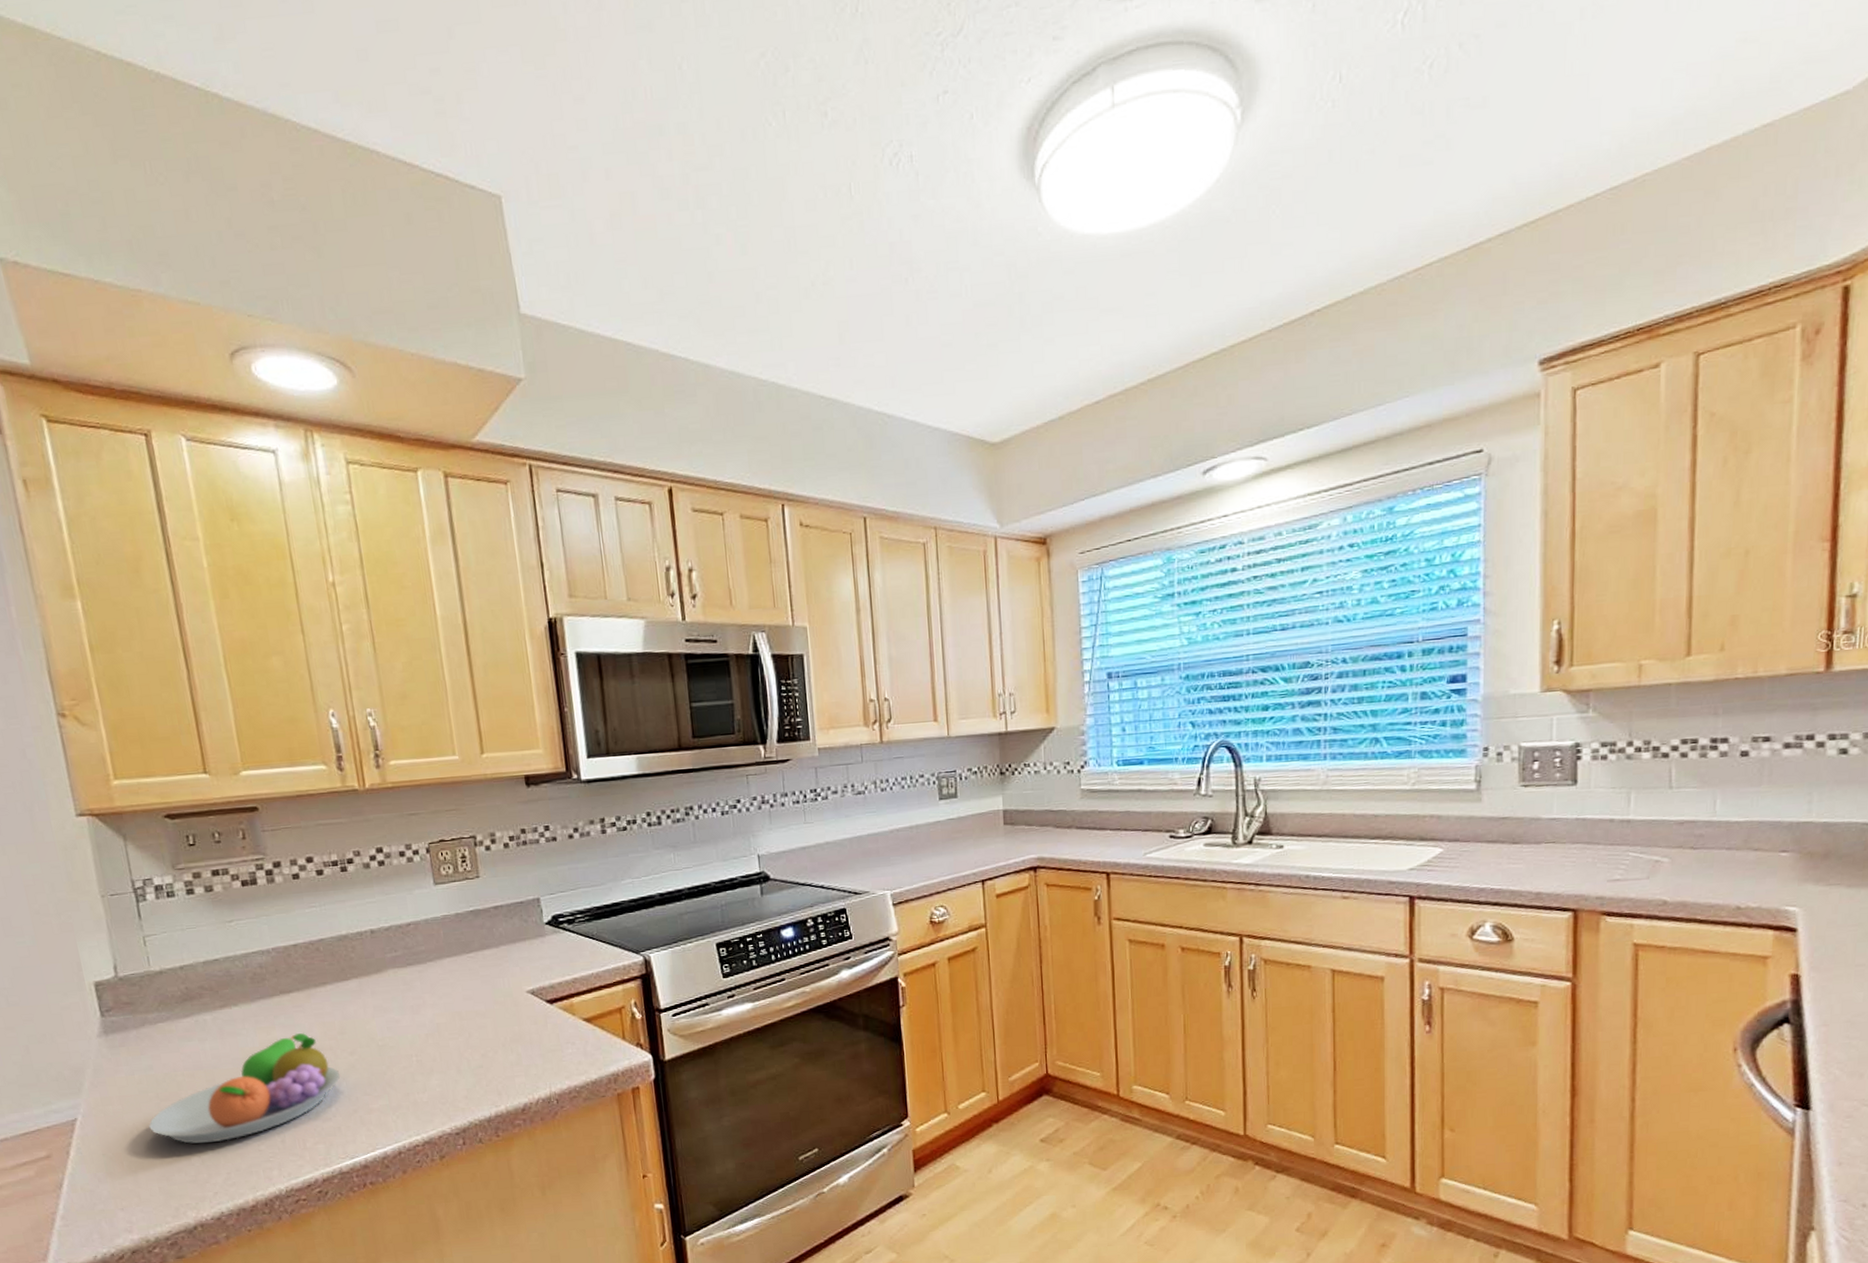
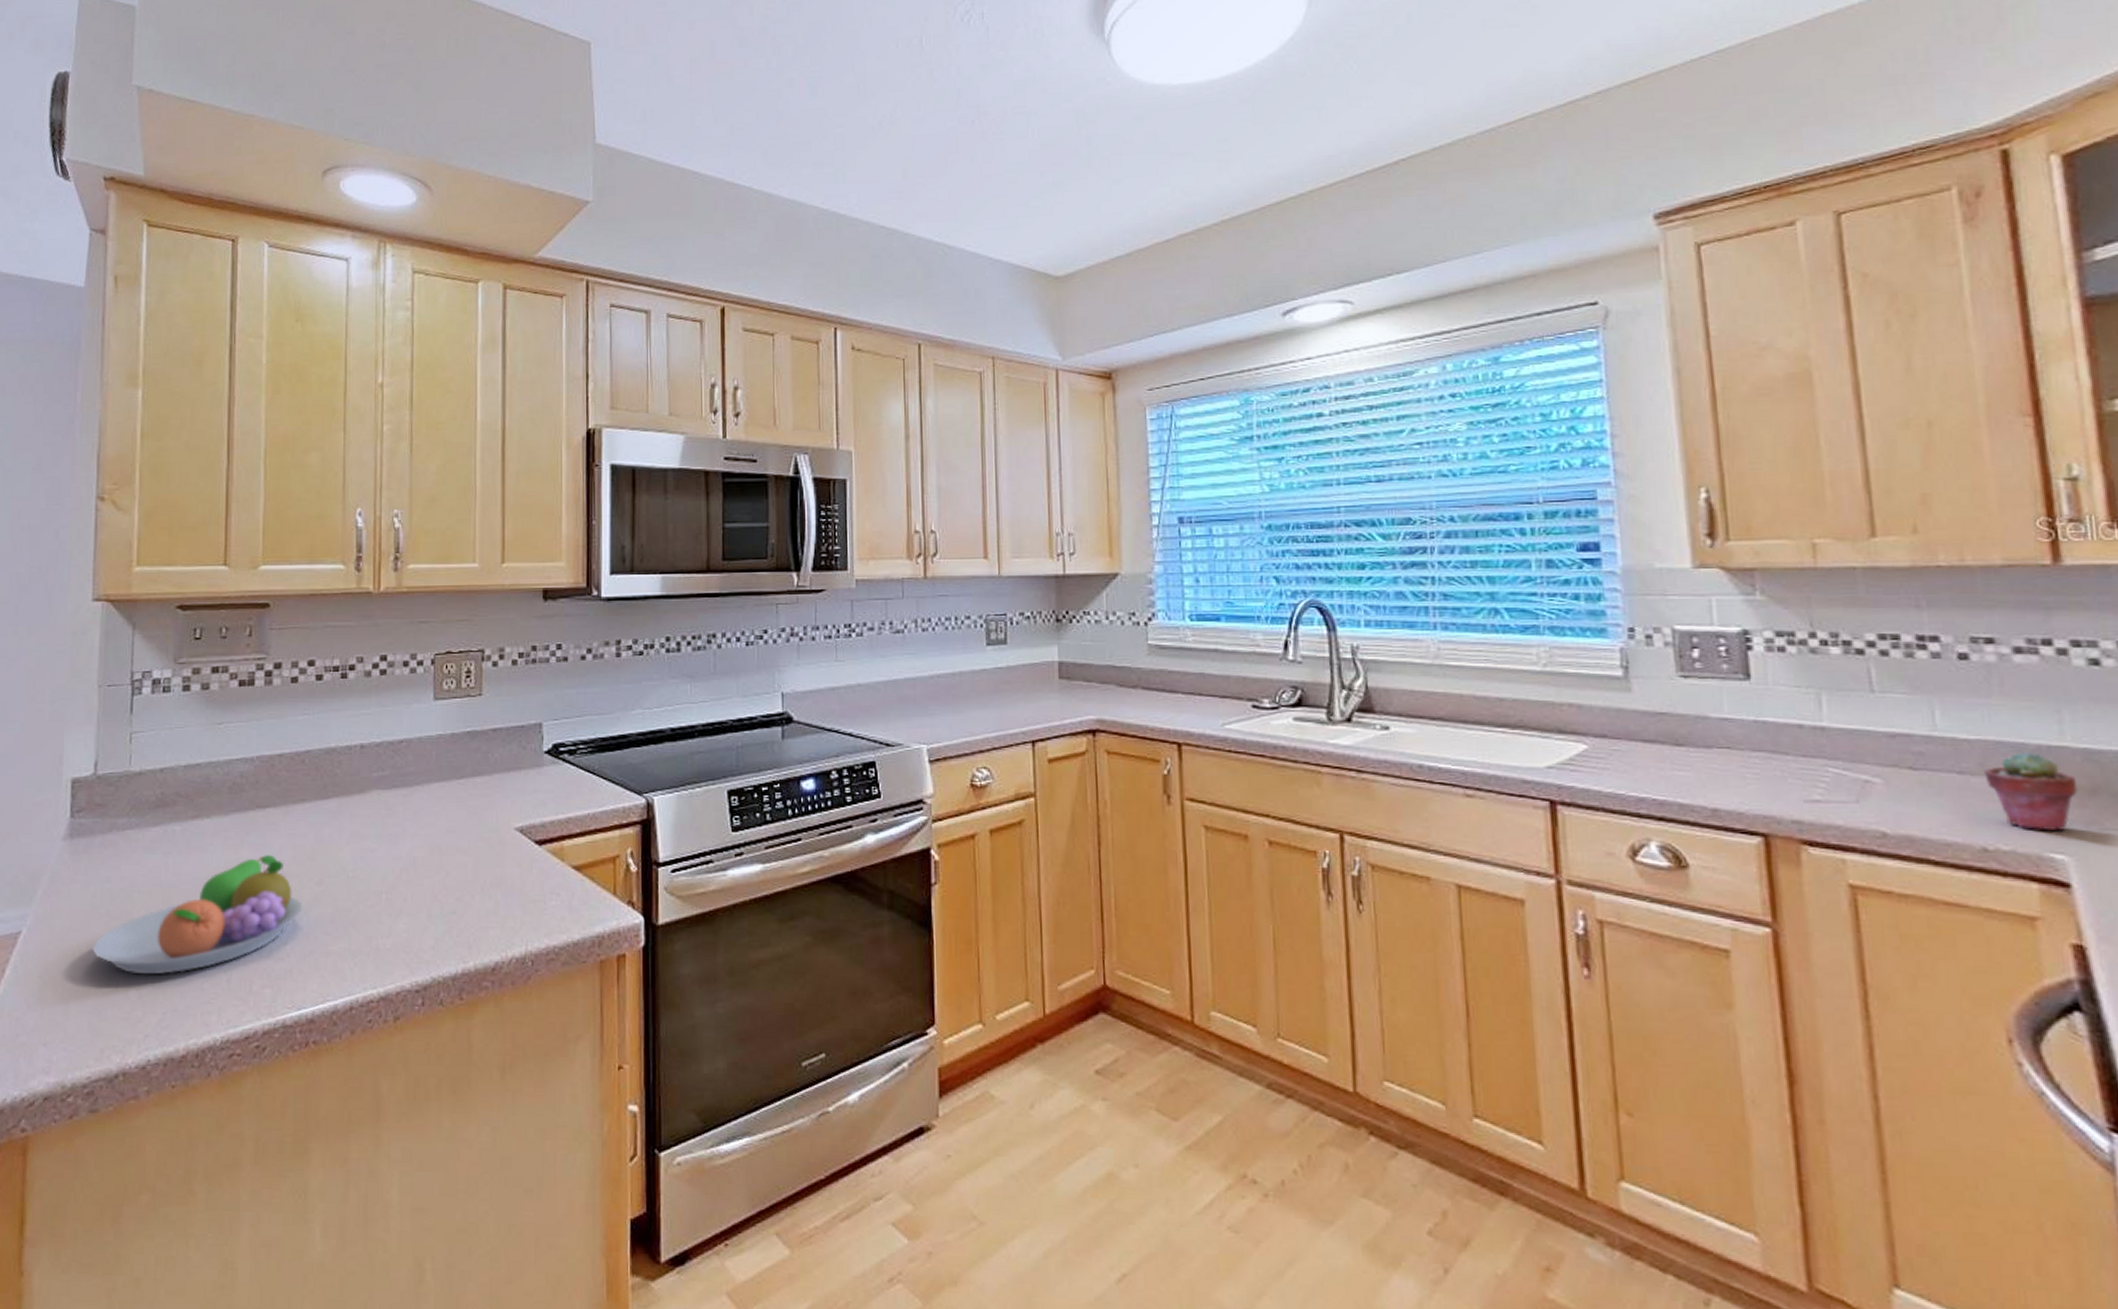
potted succulent: none [1747,827,1815,890] -> present [1984,751,2078,830]

